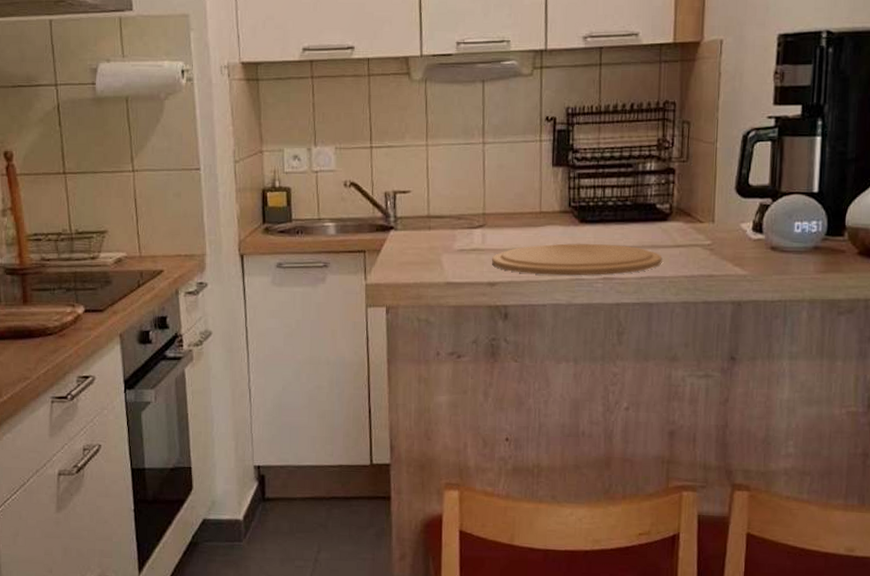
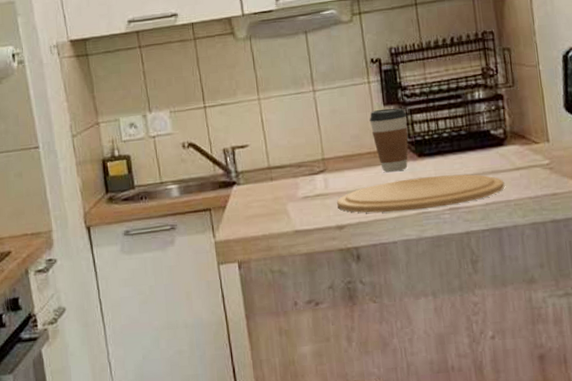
coffee cup: none [535,169,575,235] -> present [369,108,408,173]

